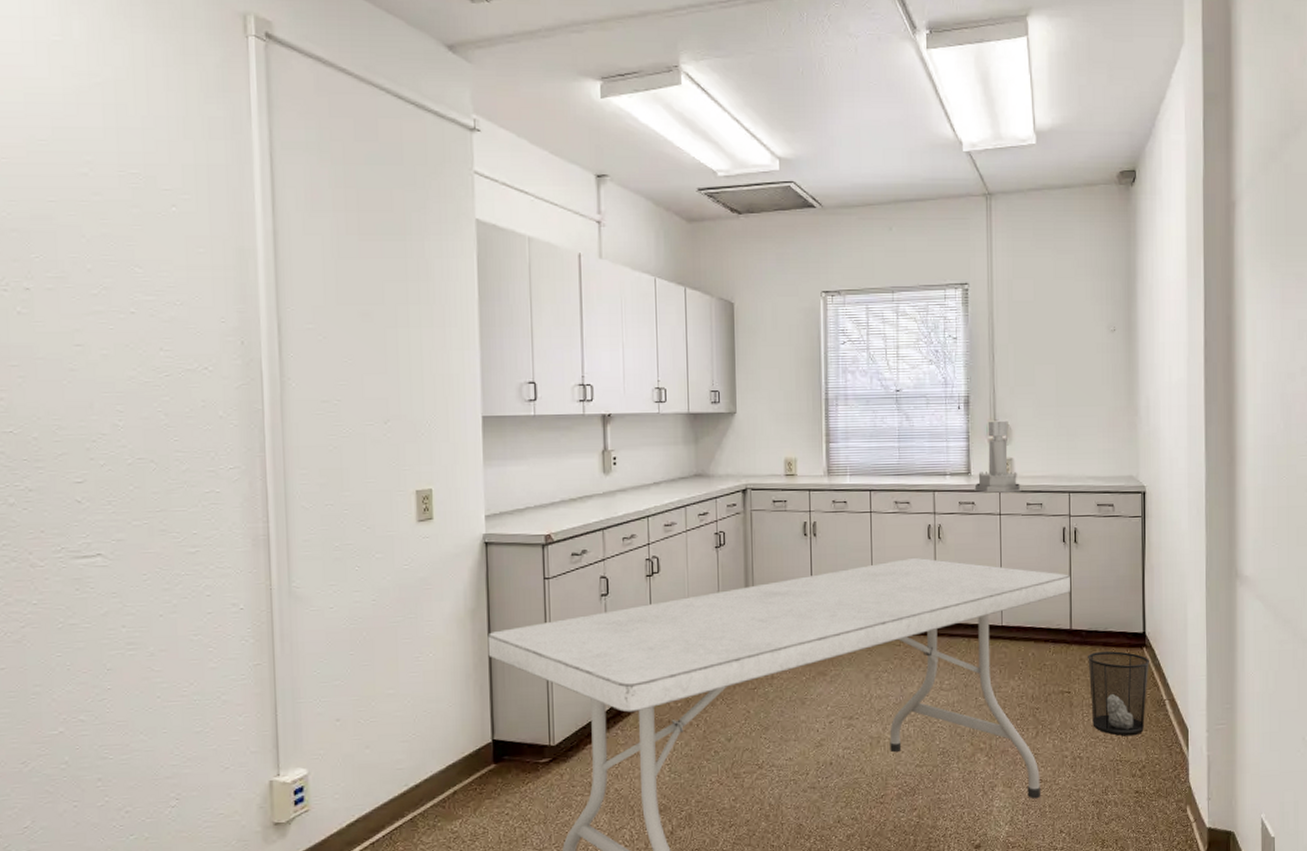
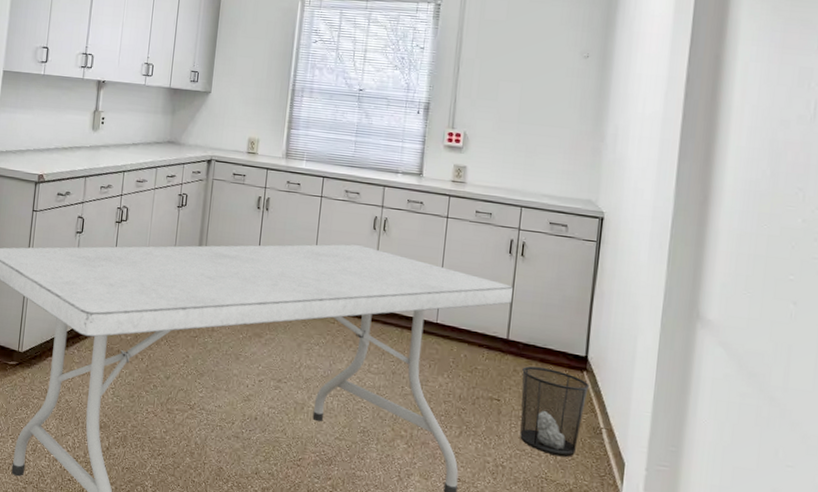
paper towel holder: present [973,420,1022,494] -> none [423,128,473,199]

